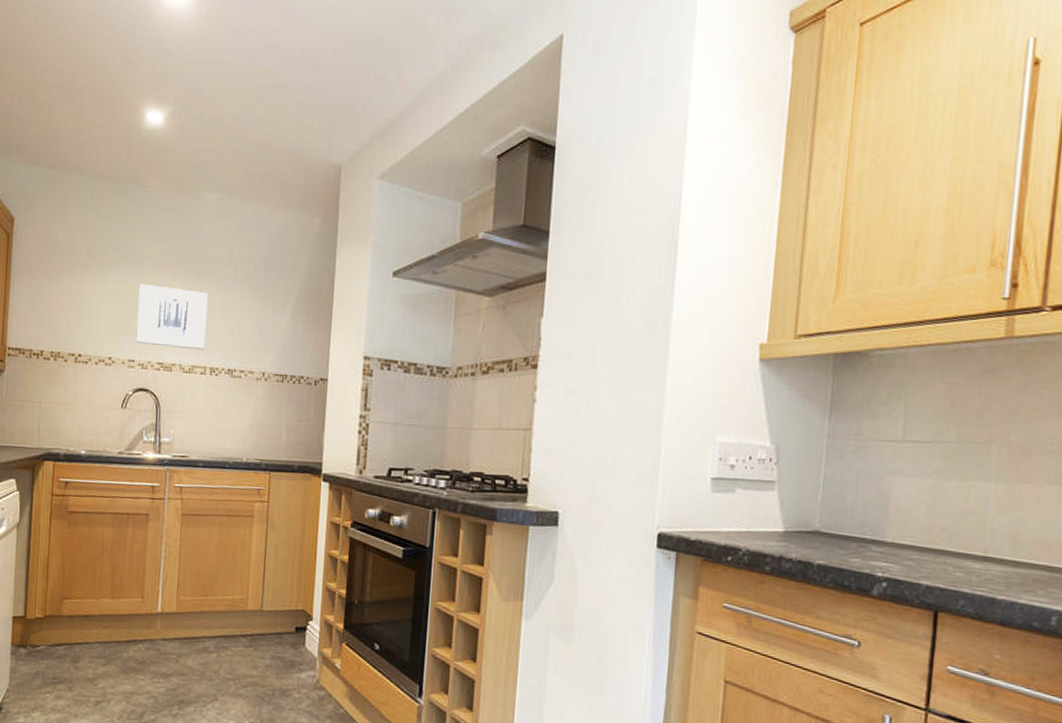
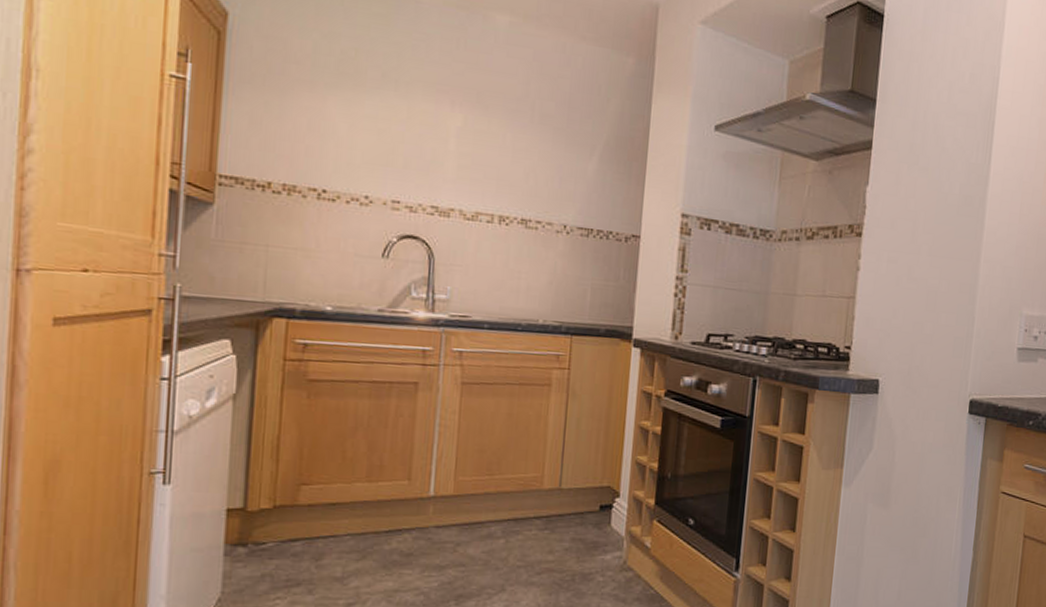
wall art: present [135,284,208,351] -> none [402,111,497,196]

